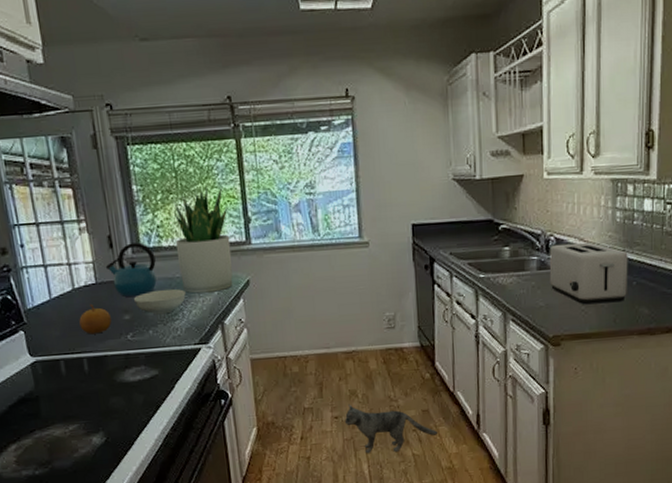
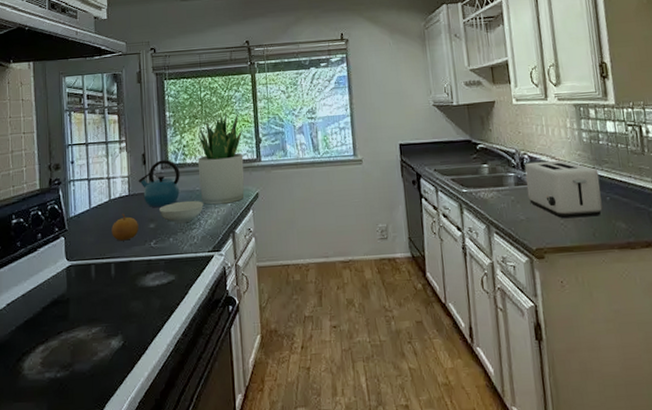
cat: present [344,404,438,454] -> none [342,313,433,366]

